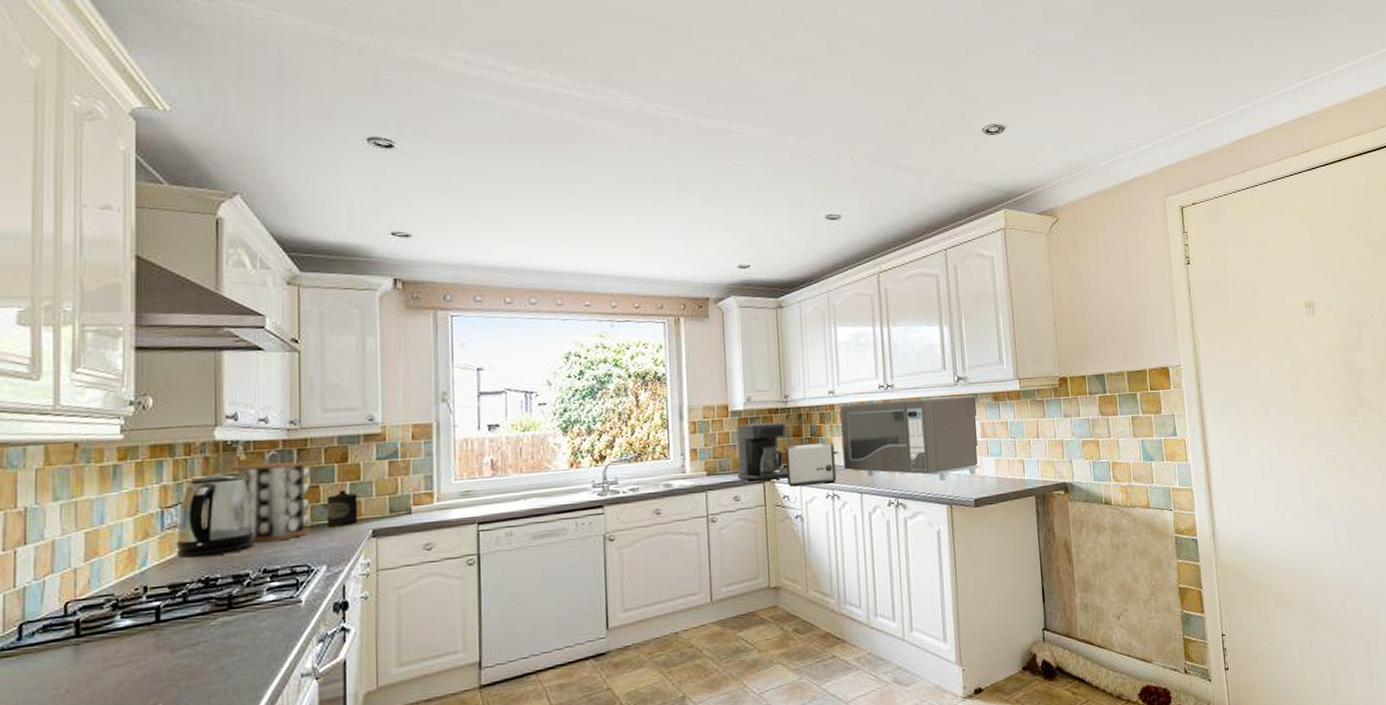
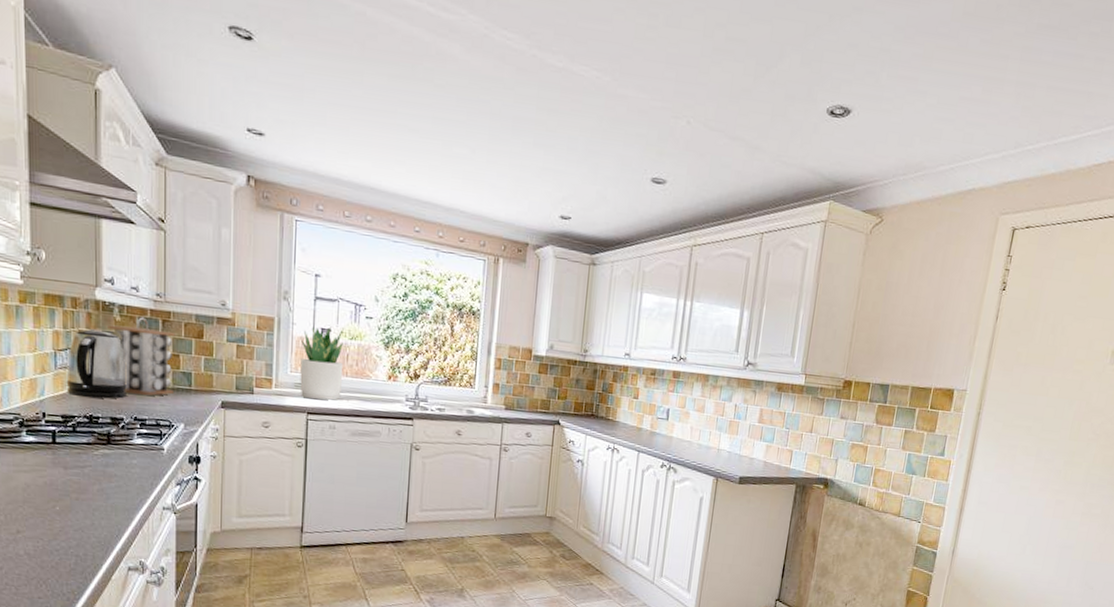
canister: present [326,489,358,527] -> none [185,362,210,394]
planter: none [465,420,517,507] -> present [300,325,344,400]
coffee maker: present [737,422,788,482] -> none [532,369,581,426]
toaster: present [785,442,838,488] -> none [574,396,624,439]
microwave: present [840,395,980,481] -> none [627,368,762,456]

